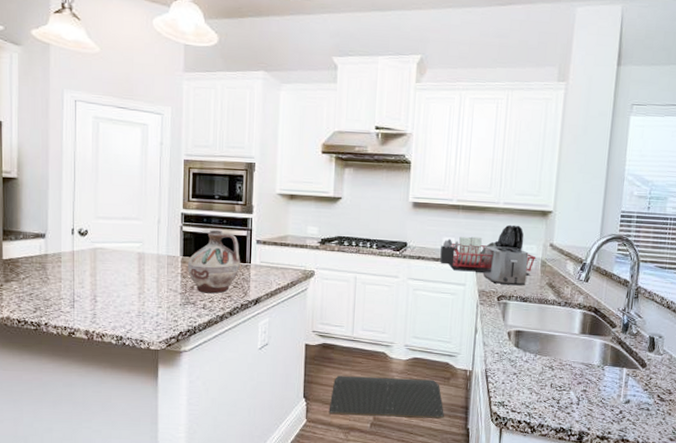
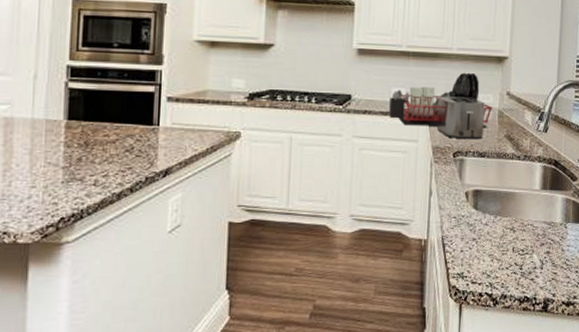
ceramic jug: present [187,229,241,294] -> none [73,85,147,166]
floor mat: present [328,376,445,418] -> none [258,254,398,306]

